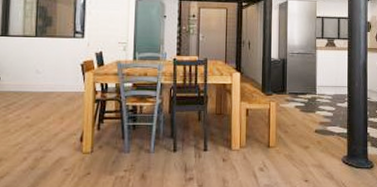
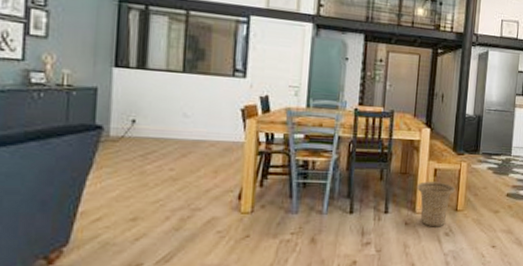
basket: none [231,121,267,163] -> present [416,181,456,227]

